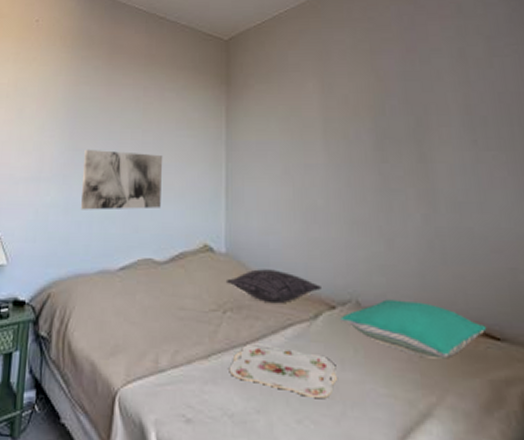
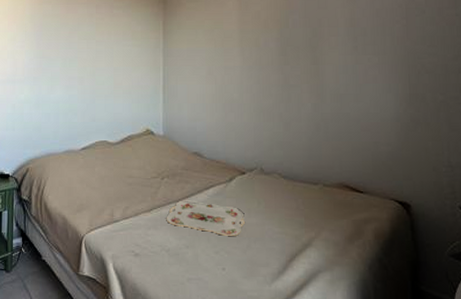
wall art: present [80,149,163,210] -> none [48,56,113,105]
pillow: present [225,269,321,304] -> none [163,147,235,172]
pillow: present [339,299,487,359] -> none [247,166,354,207]

